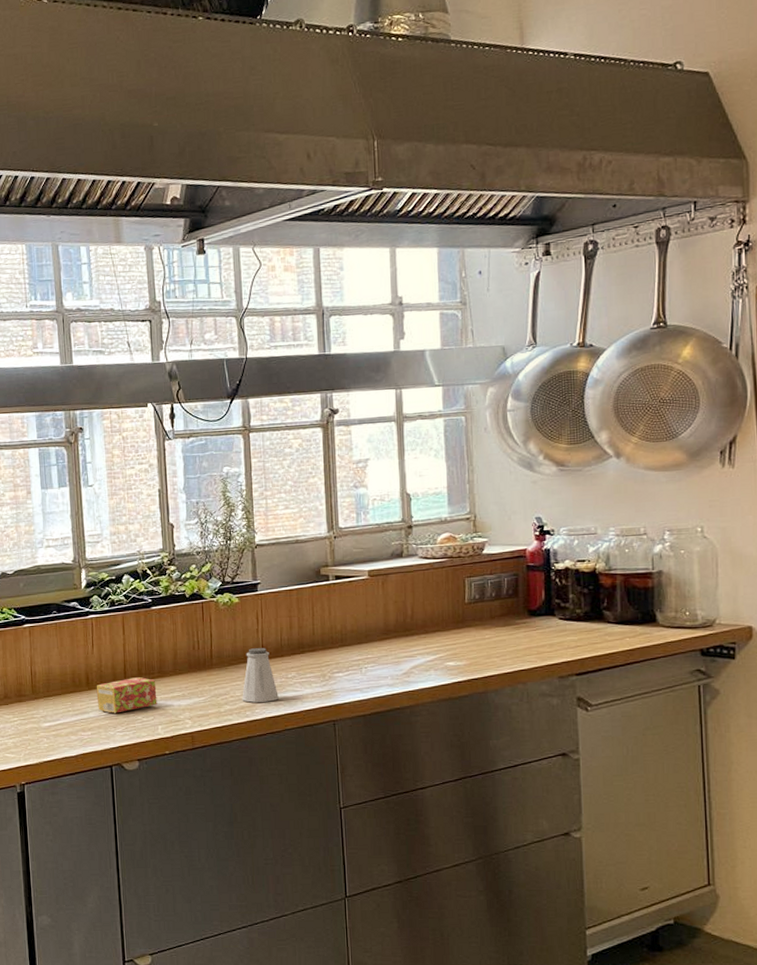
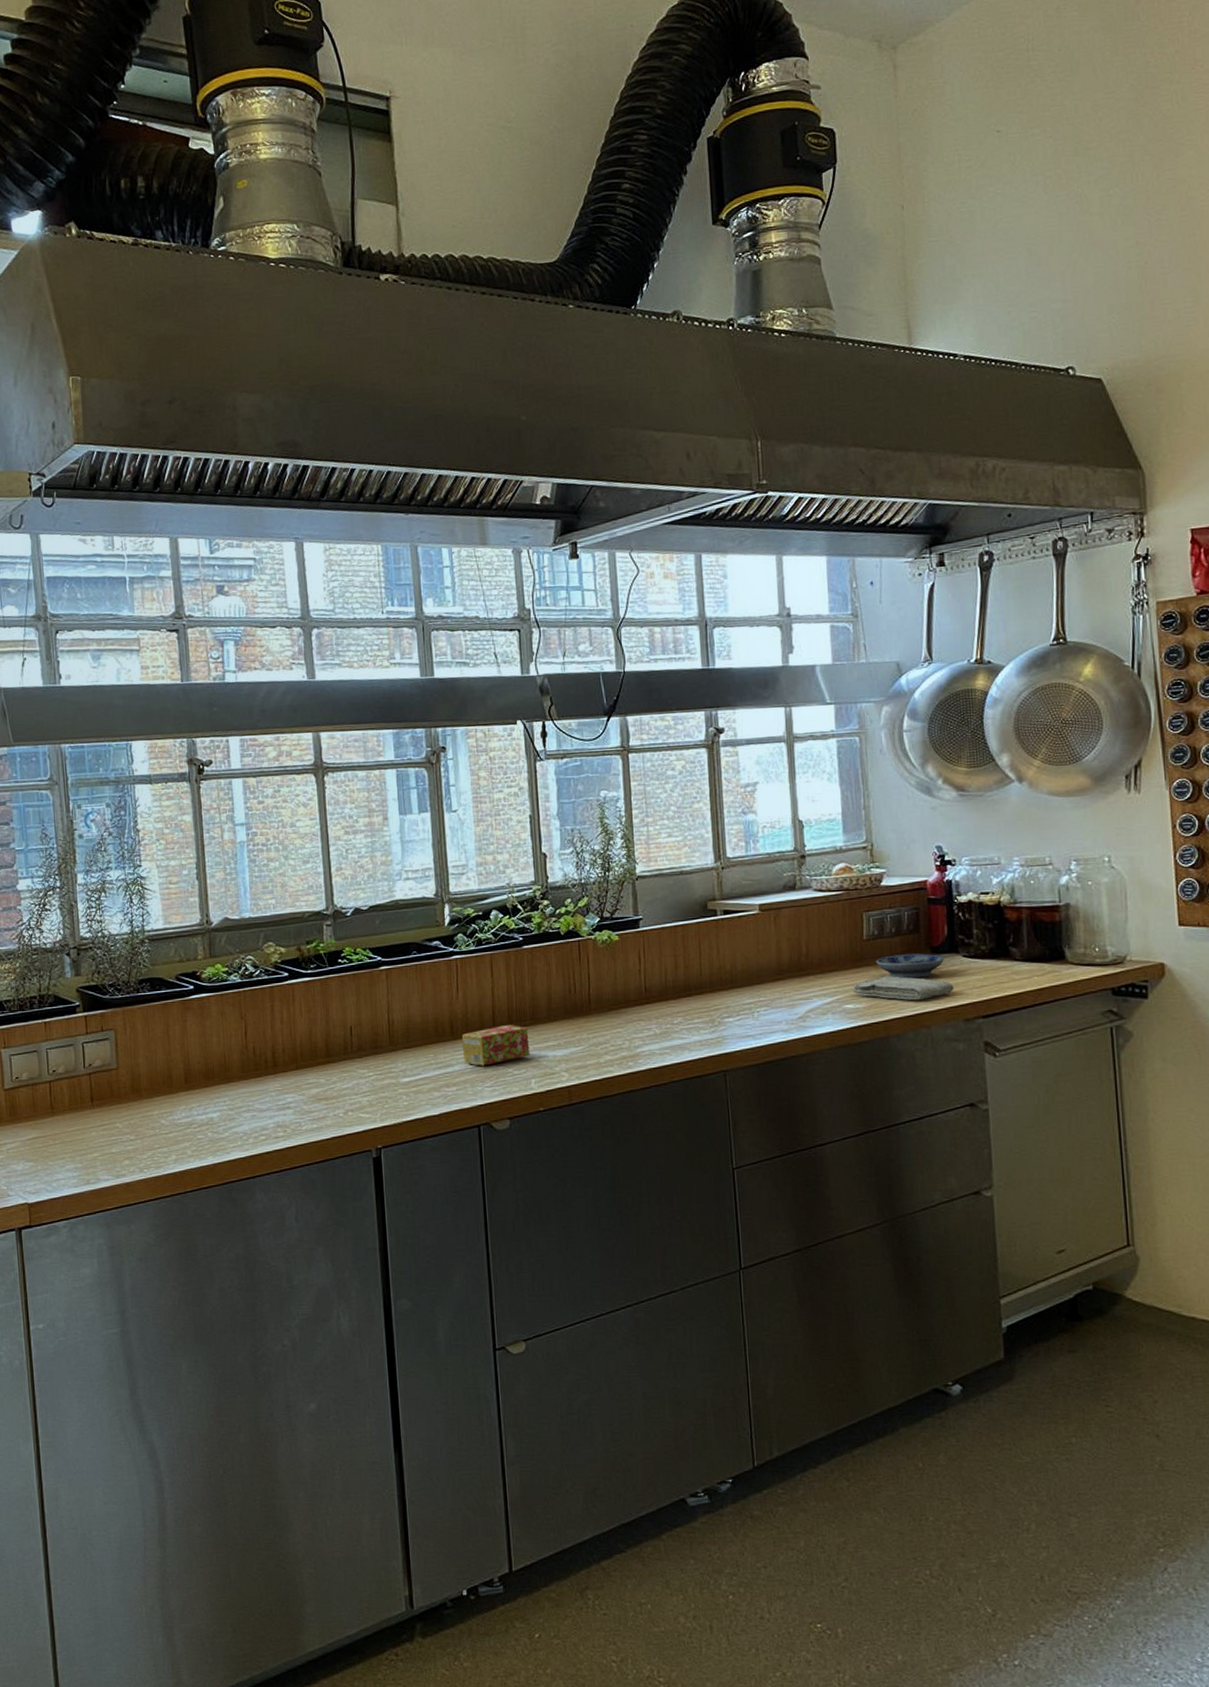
saltshaker: present [242,648,279,703] -> none [623,991,664,1052]
washcloth: none [454,636,550,659] -> present [852,976,954,1001]
bowl: none [476,616,541,639] -> present [876,953,944,979]

